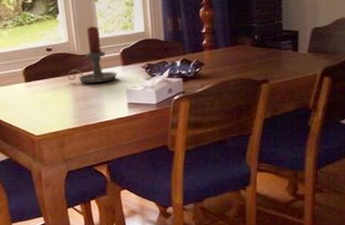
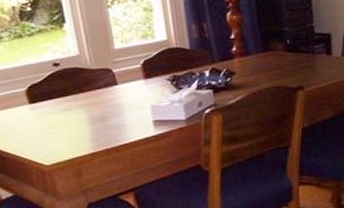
candle holder: present [67,26,117,84] -> none [80,36,139,102]

